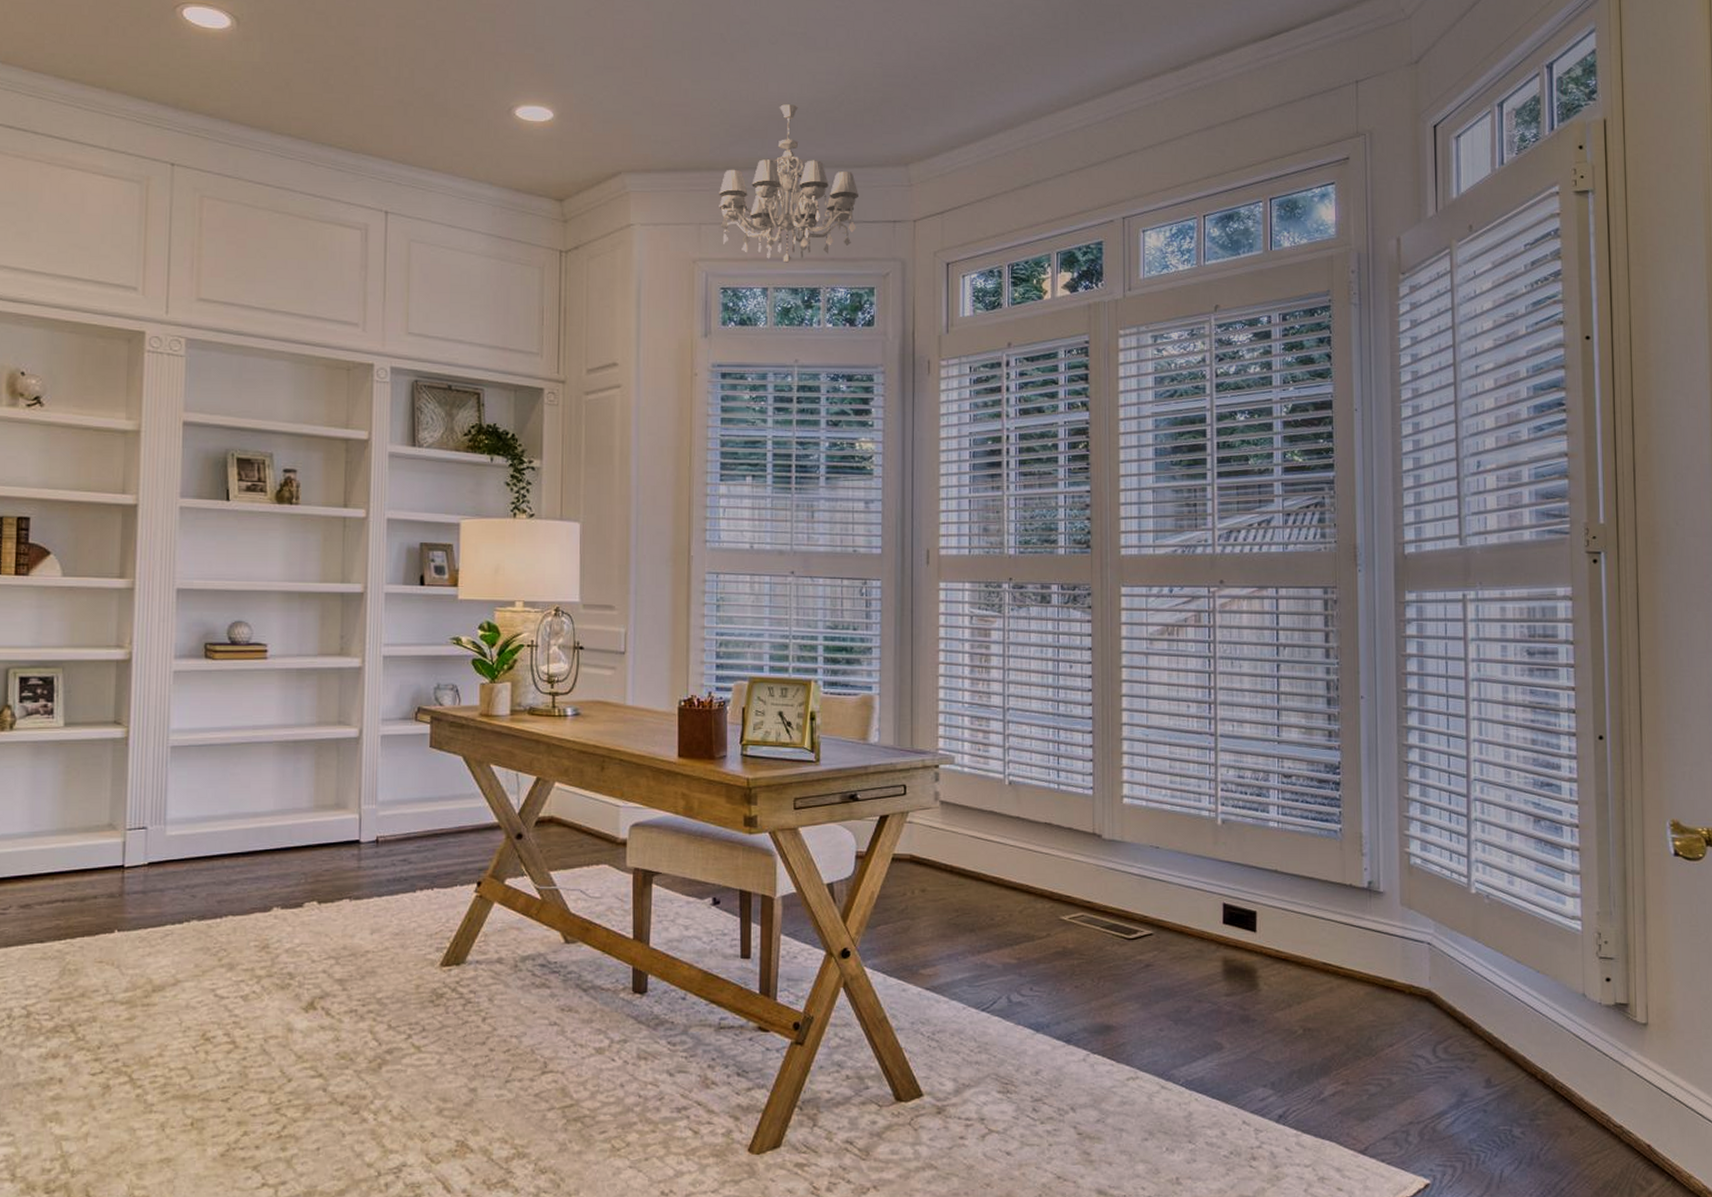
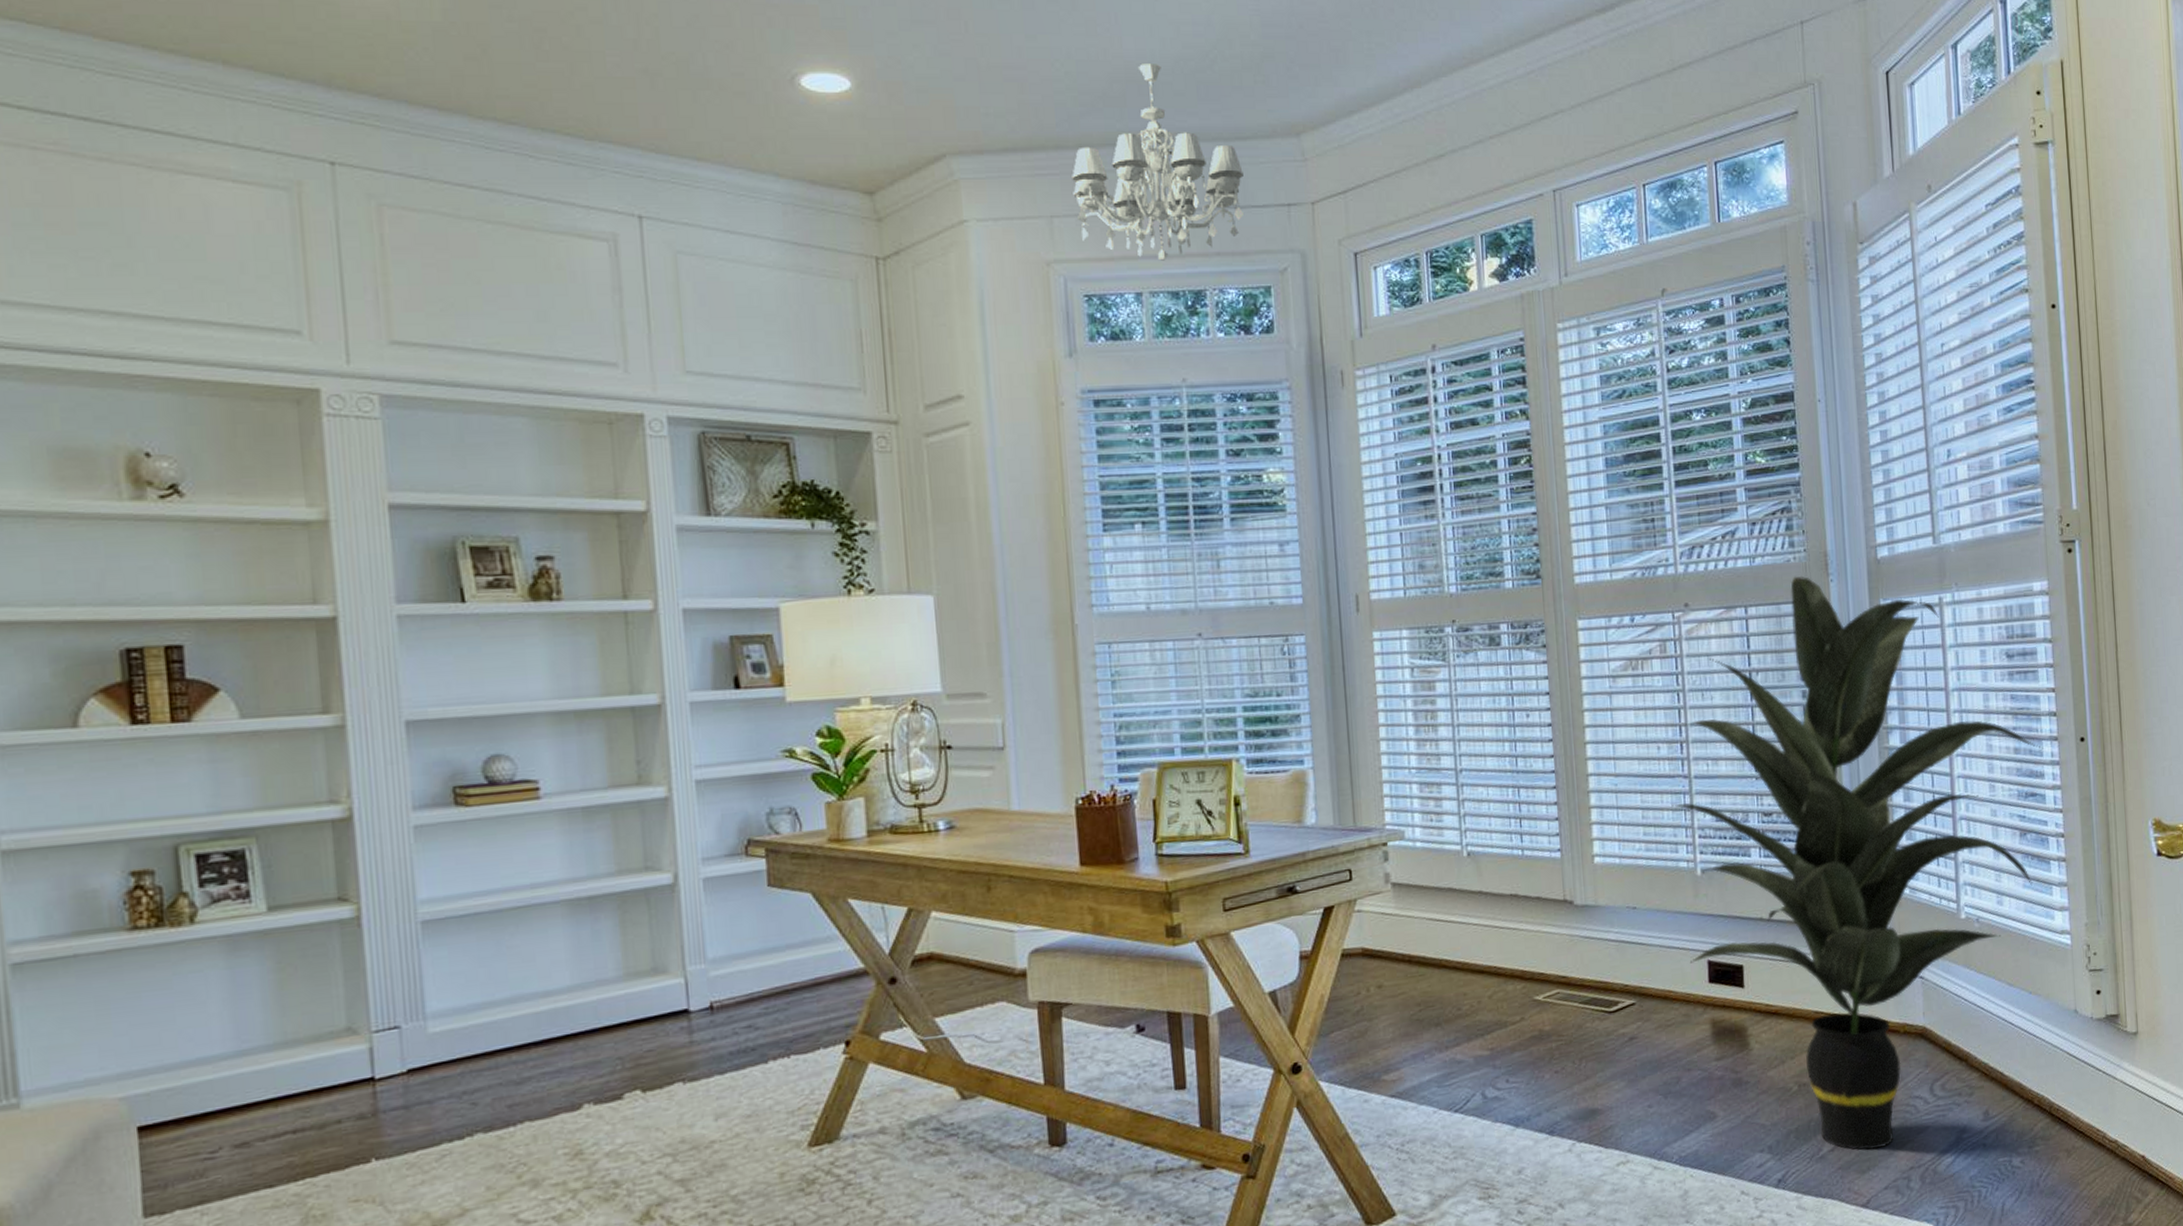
indoor plant: none [1197,564,1561,1100] -> present [1671,575,2044,1150]

